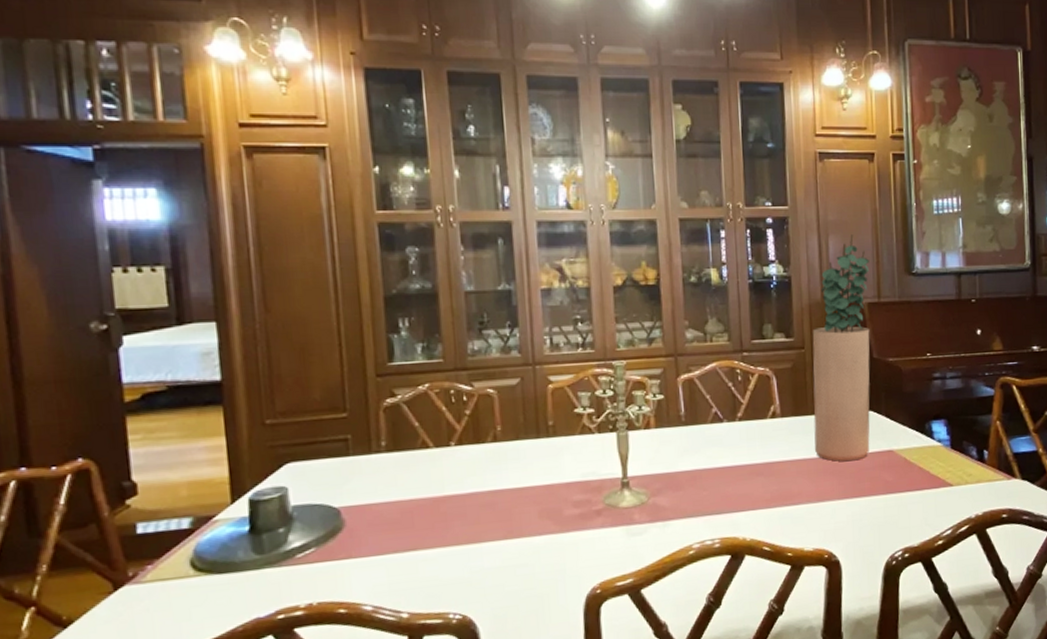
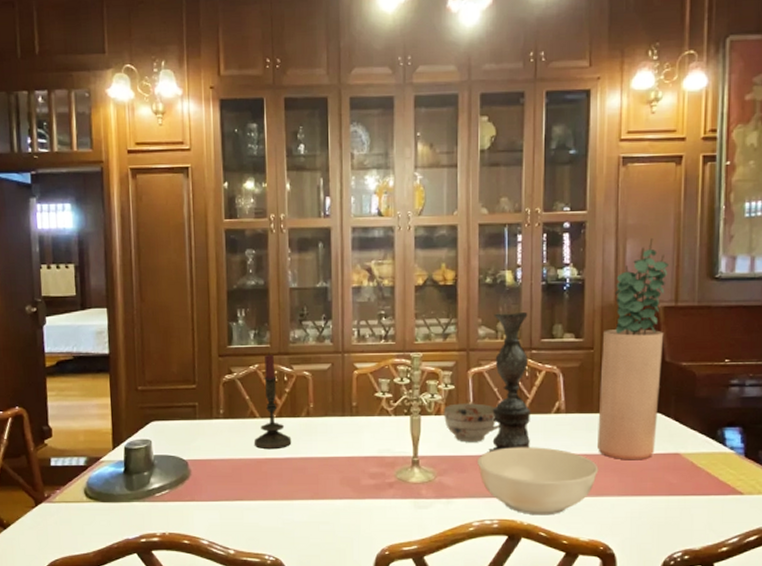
candle: none [429,368,477,485] -> present [255,352,292,449]
teacup: none [652,413,715,457] -> present [443,403,500,442]
bowl: none [693,455,818,529] -> present [478,447,599,516]
candlestick: none [701,312,748,466] -> present [487,312,531,453]

